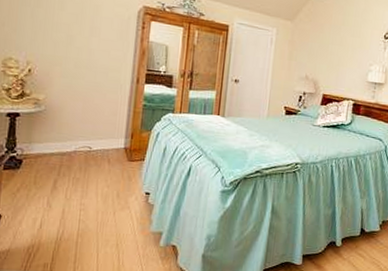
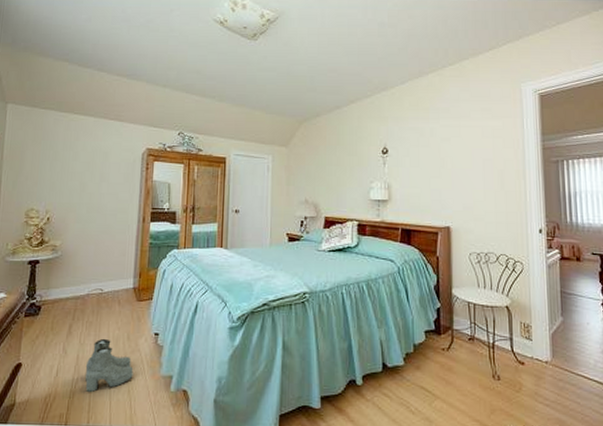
boots: none [71,194,123,245] -> present [85,338,134,393]

